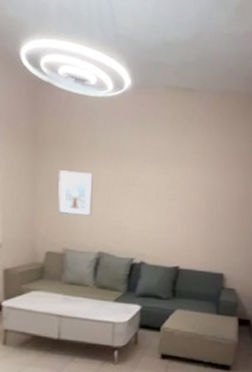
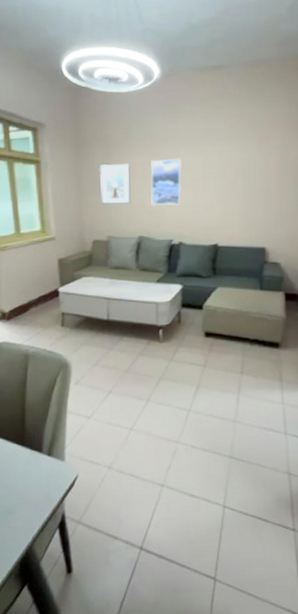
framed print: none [114,173,148,224] -> present [151,158,182,206]

